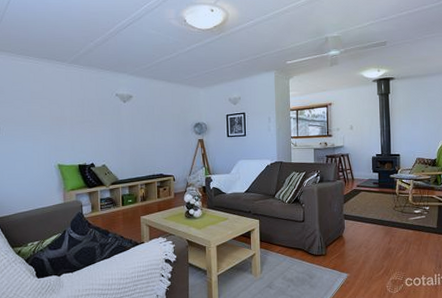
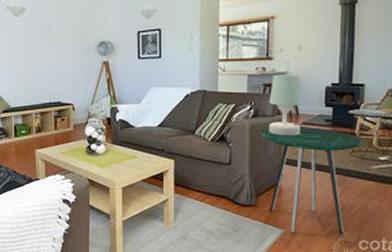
side table: none [325,189,402,276] -> present [259,127,363,234]
table lamp: none [331,148,356,197] -> present [268,74,303,136]

